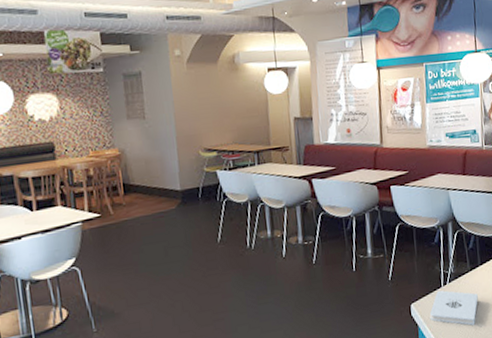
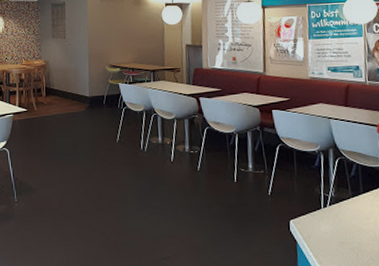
notepad: present [430,290,478,325] -> none [309,211,360,250]

